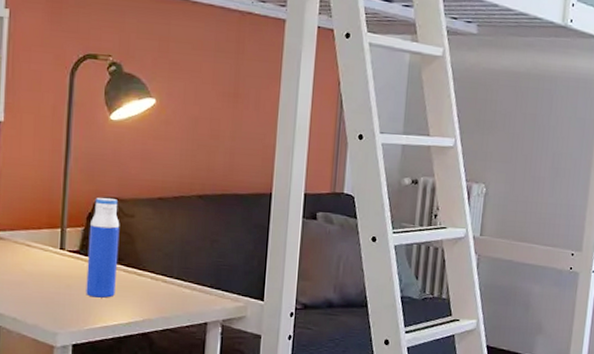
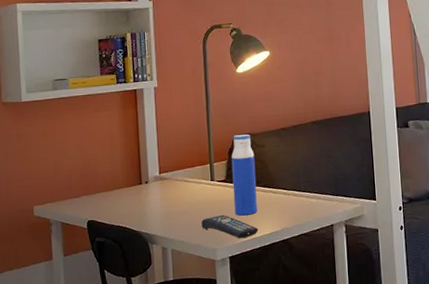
remote control: none [41,293,114,325] -> present [201,215,259,239]

